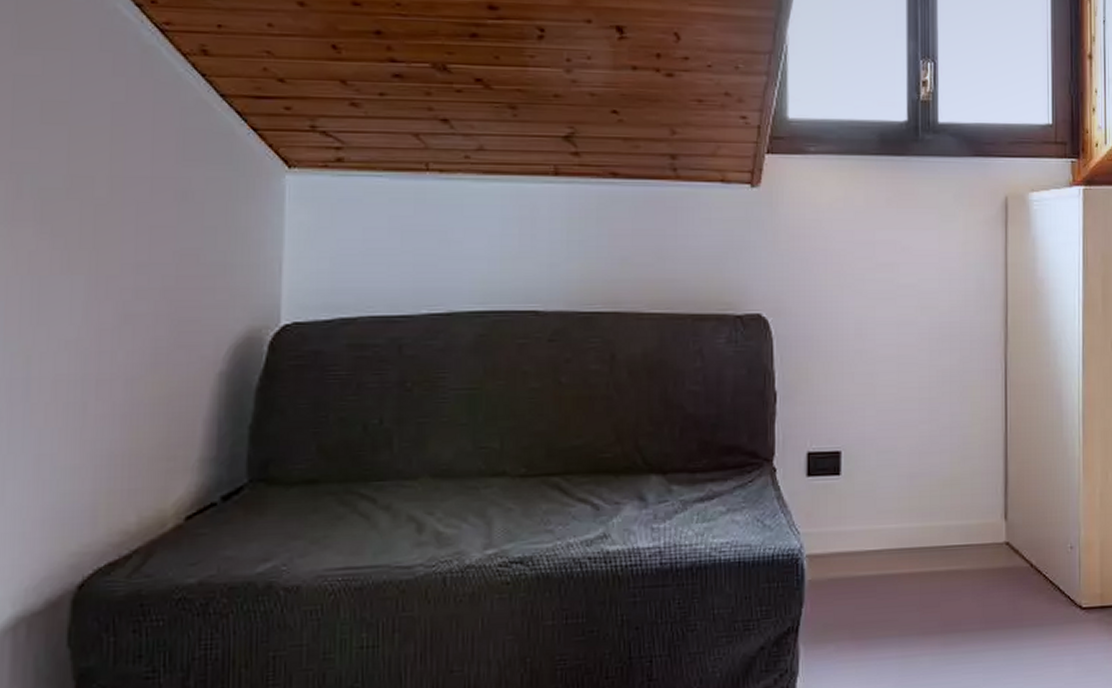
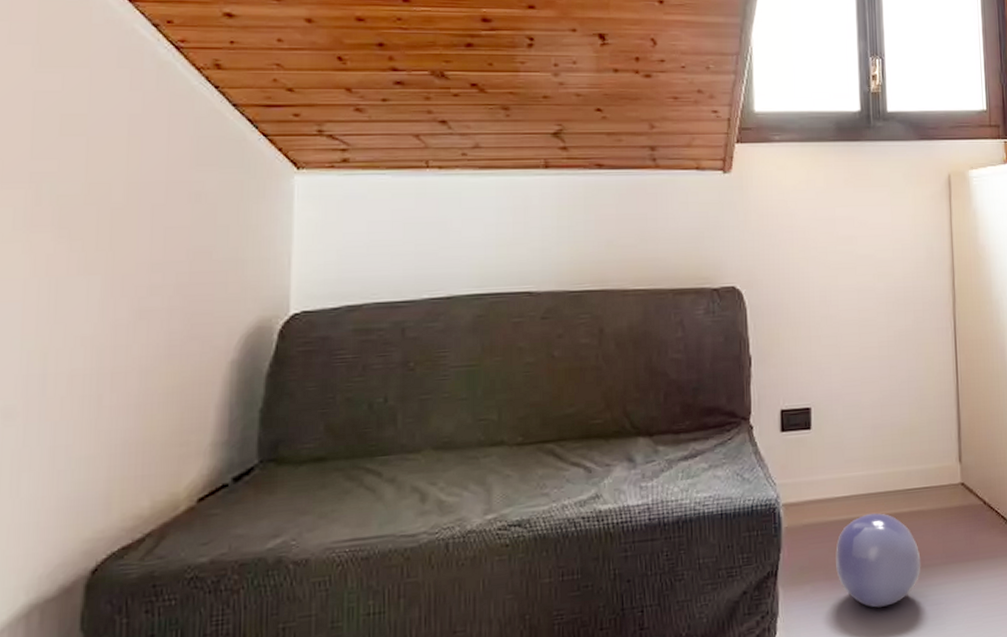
ball: none [863,570,958,673] -> present [835,513,921,608]

